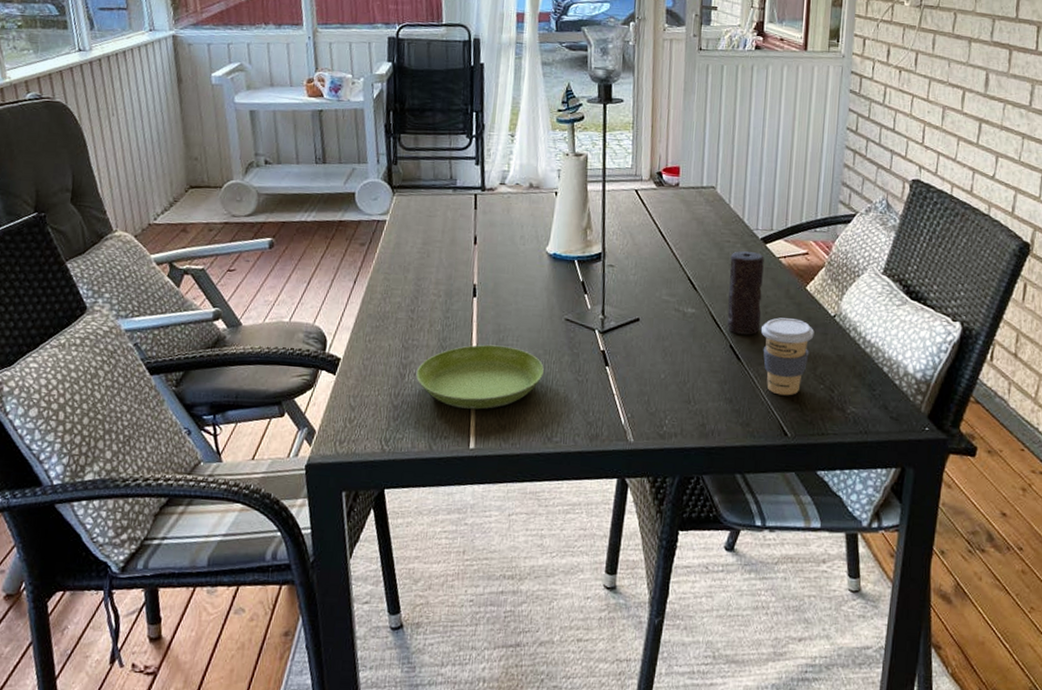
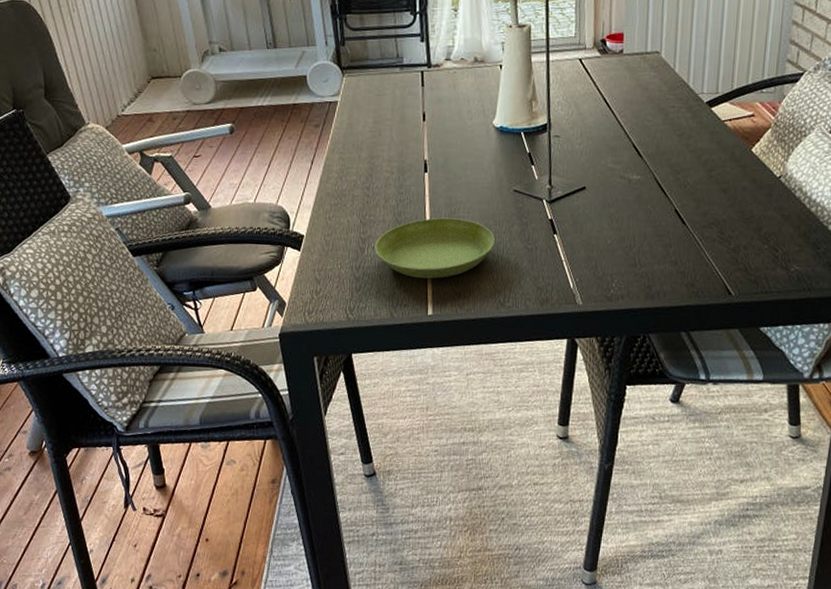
candle: present [727,251,764,335] -> none [672,116,709,199]
coffee cup: present [761,317,814,396] -> none [706,180,759,257]

